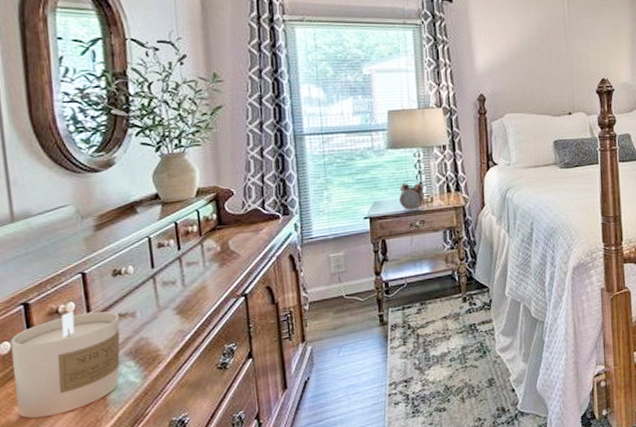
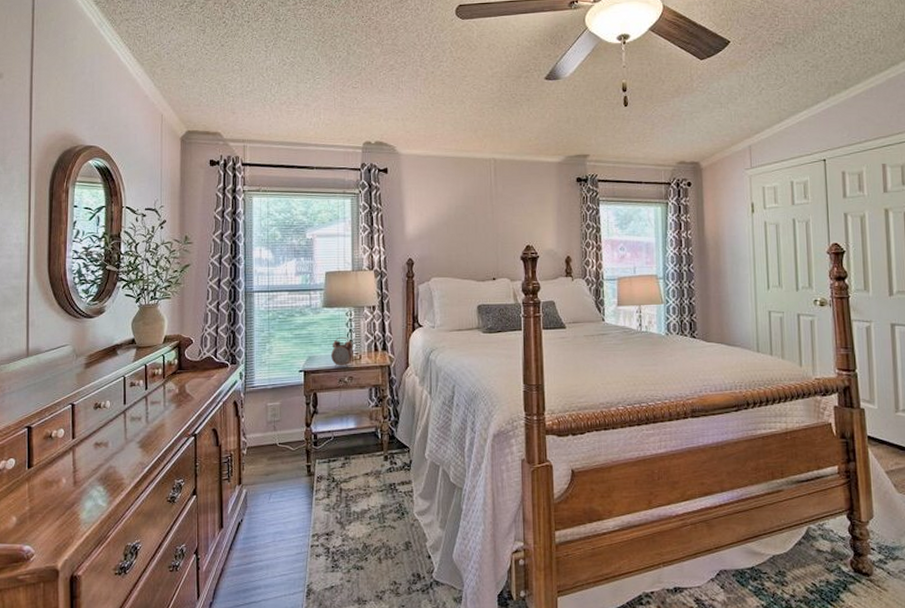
candle: present [10,311,120,419] -> none [14,437,96,529]

